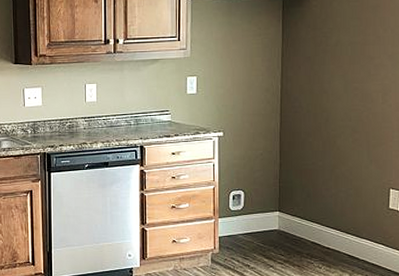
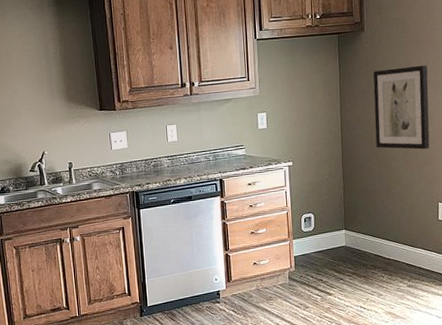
wall art: none [320,33,385,128] -> present [373,65,430,150]

